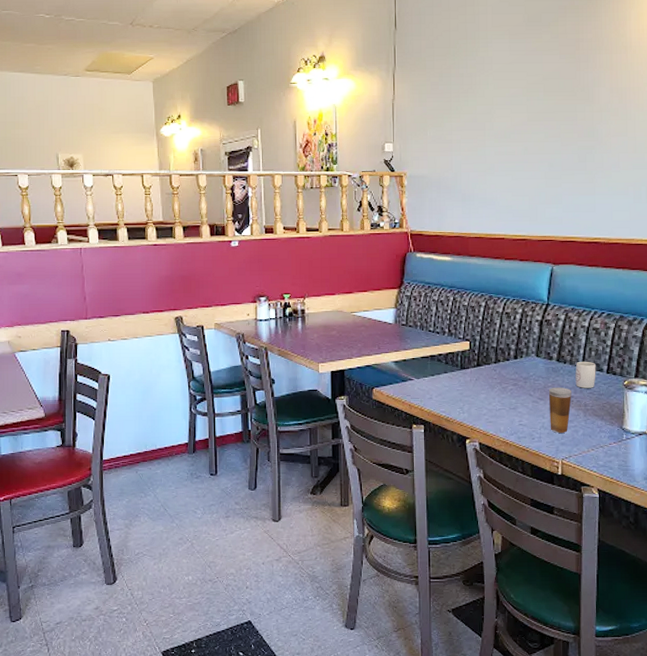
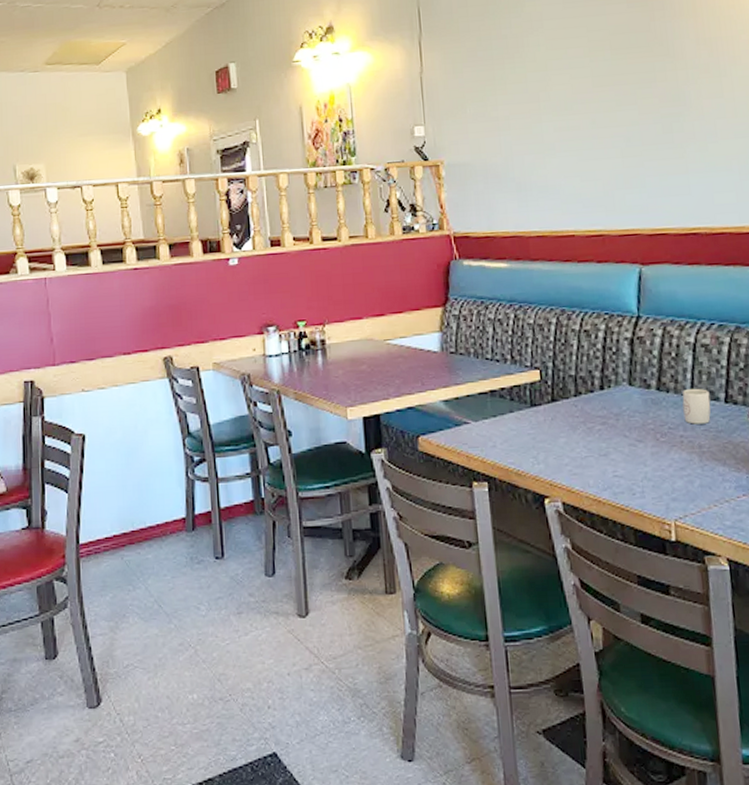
beverage cup: present [548,388,572,433] -> none [649,424,681,485]

